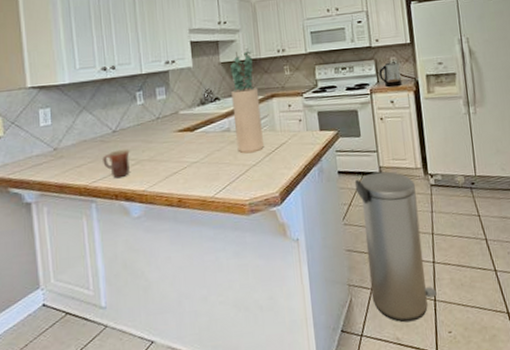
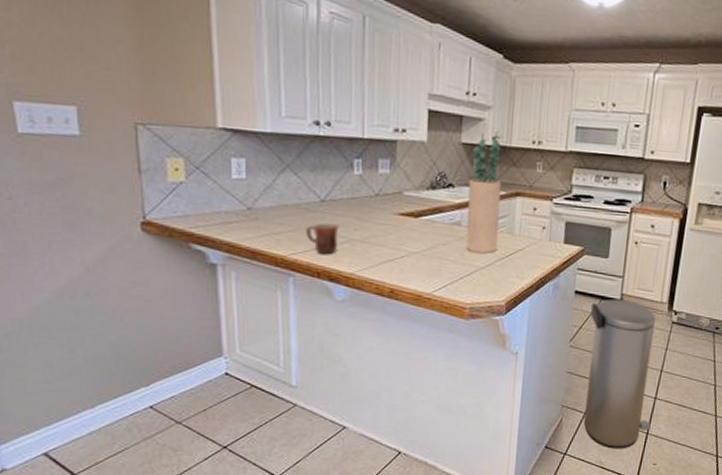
kettle: present [379,62,403,87] -> none [645,180,673,210]

